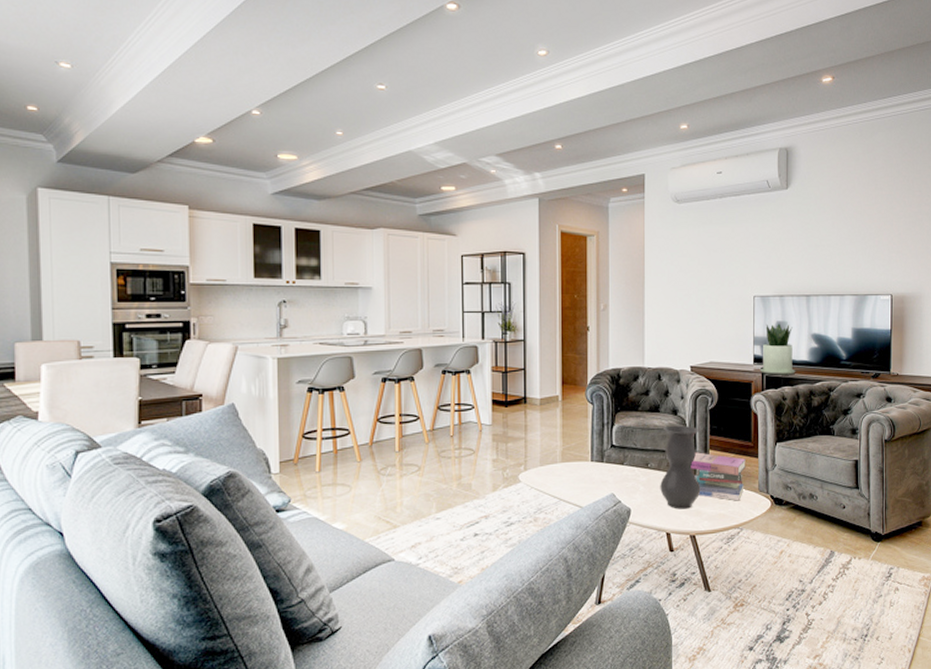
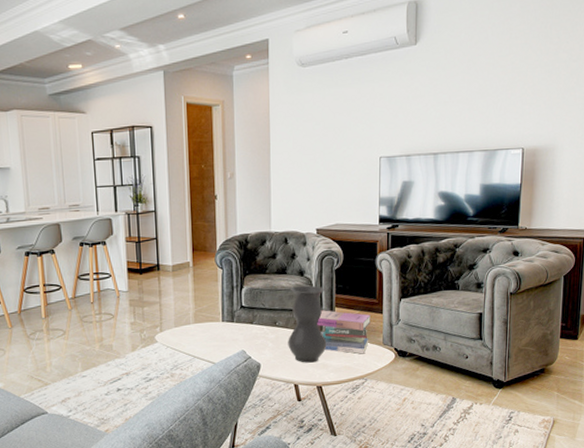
planter: present [759,323,796,375] -> none [385,183,422,235]

